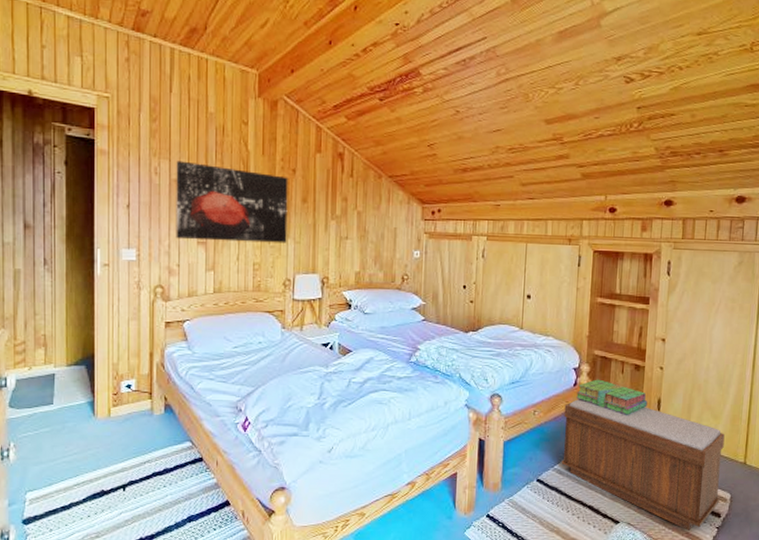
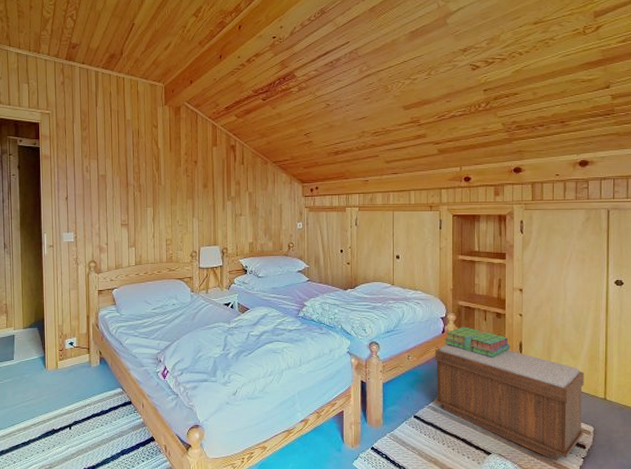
wall art: present [176,160,288,244] -> none [103,160,192,223]

